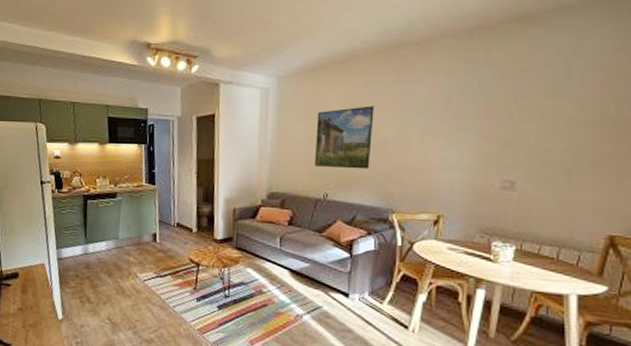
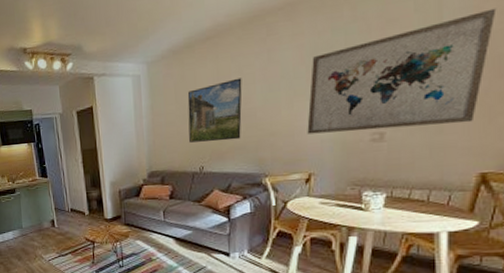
wall art: none [438,73,621,182] -> present [307,8,497,134]

